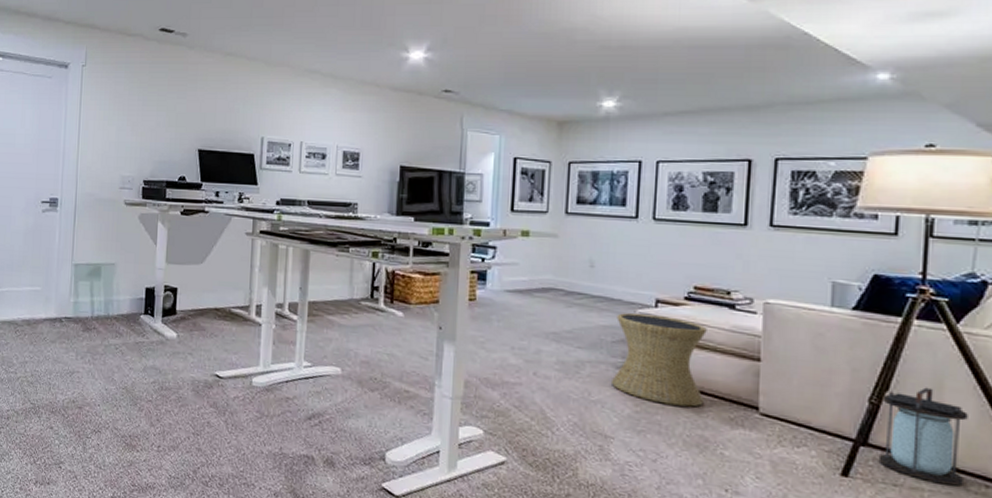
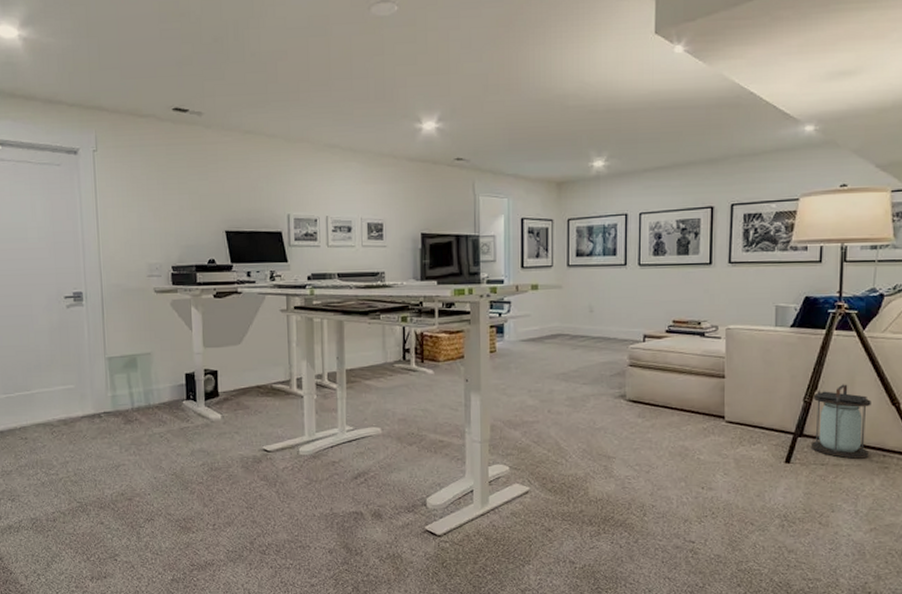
side table: present [612,313,707,407] -> none [612,348,684,424]

